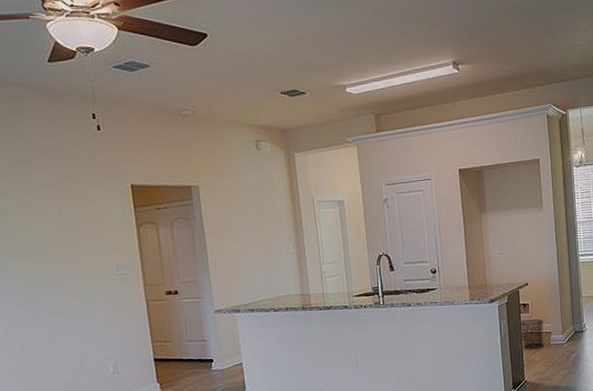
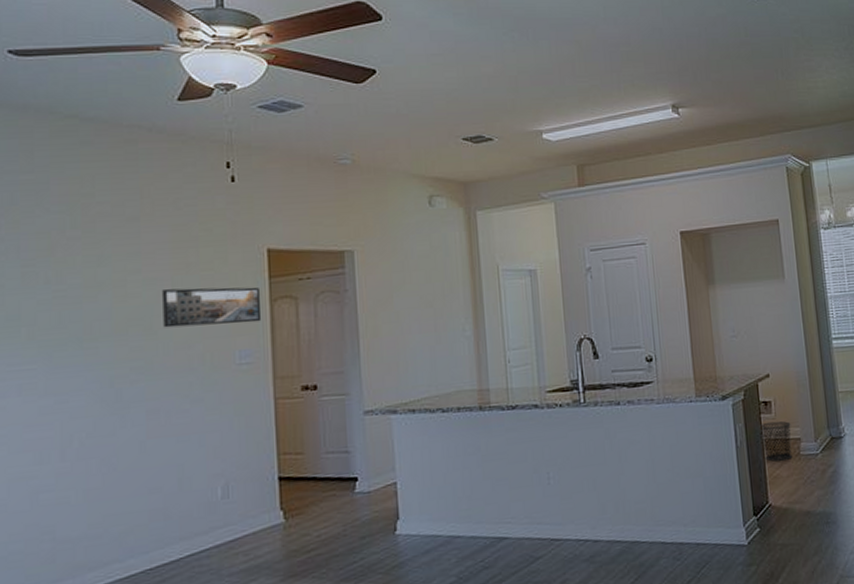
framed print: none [53,215,132,247] -> present [162,287,262,328]

